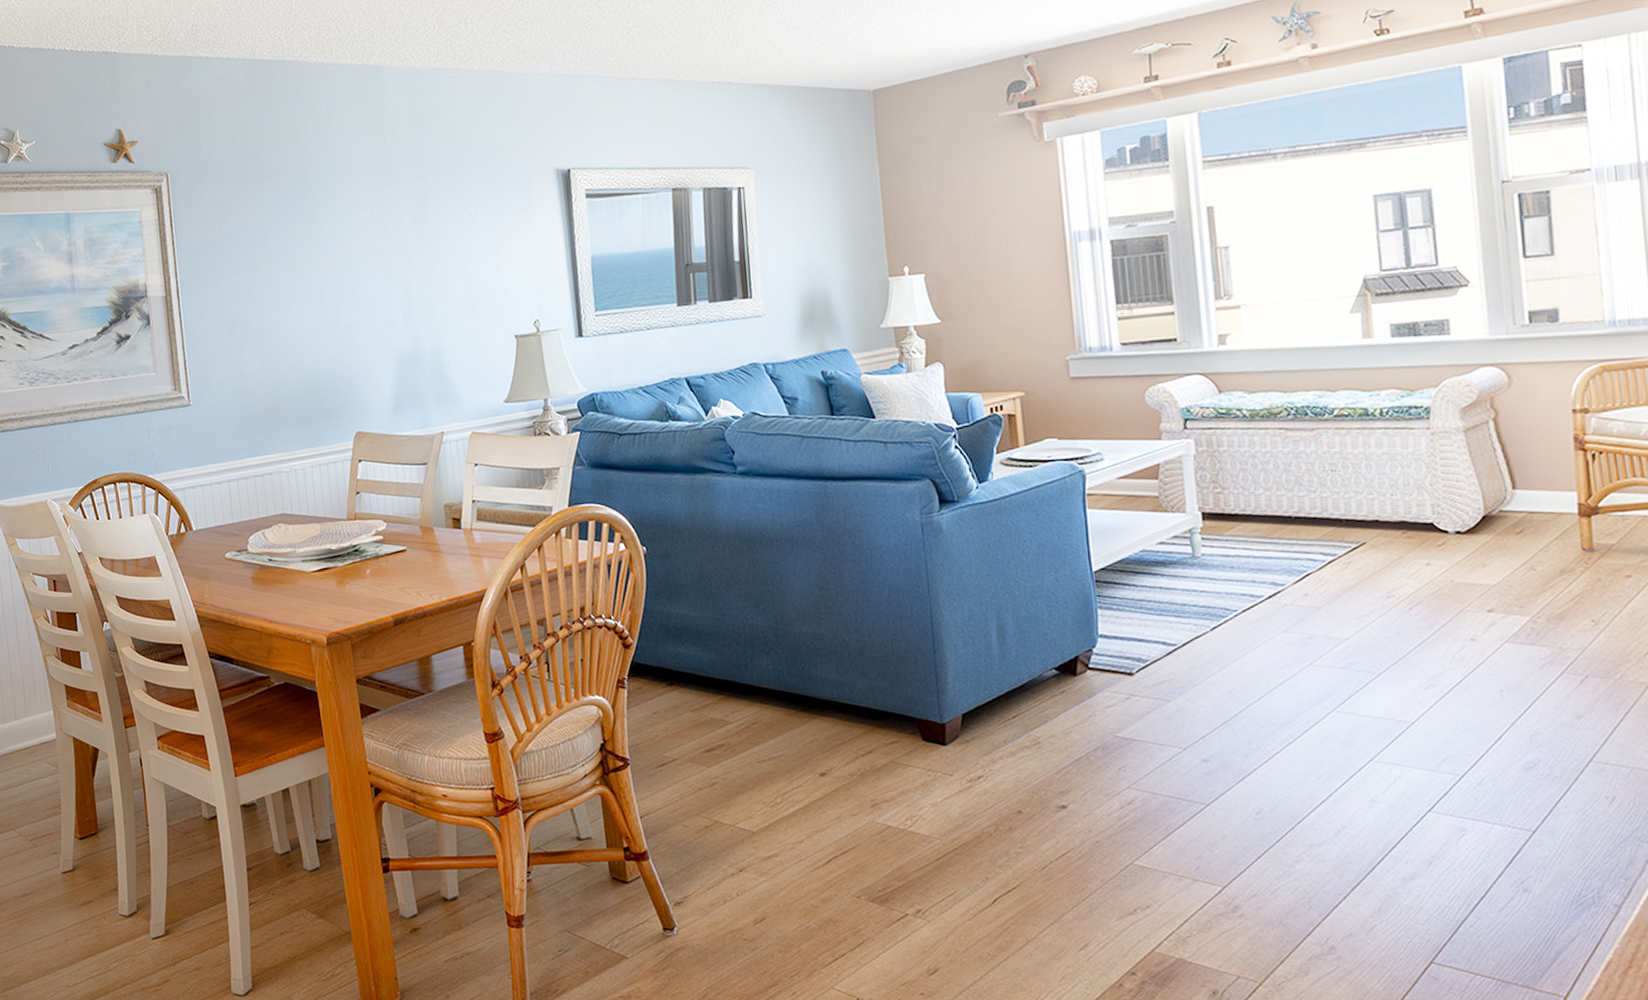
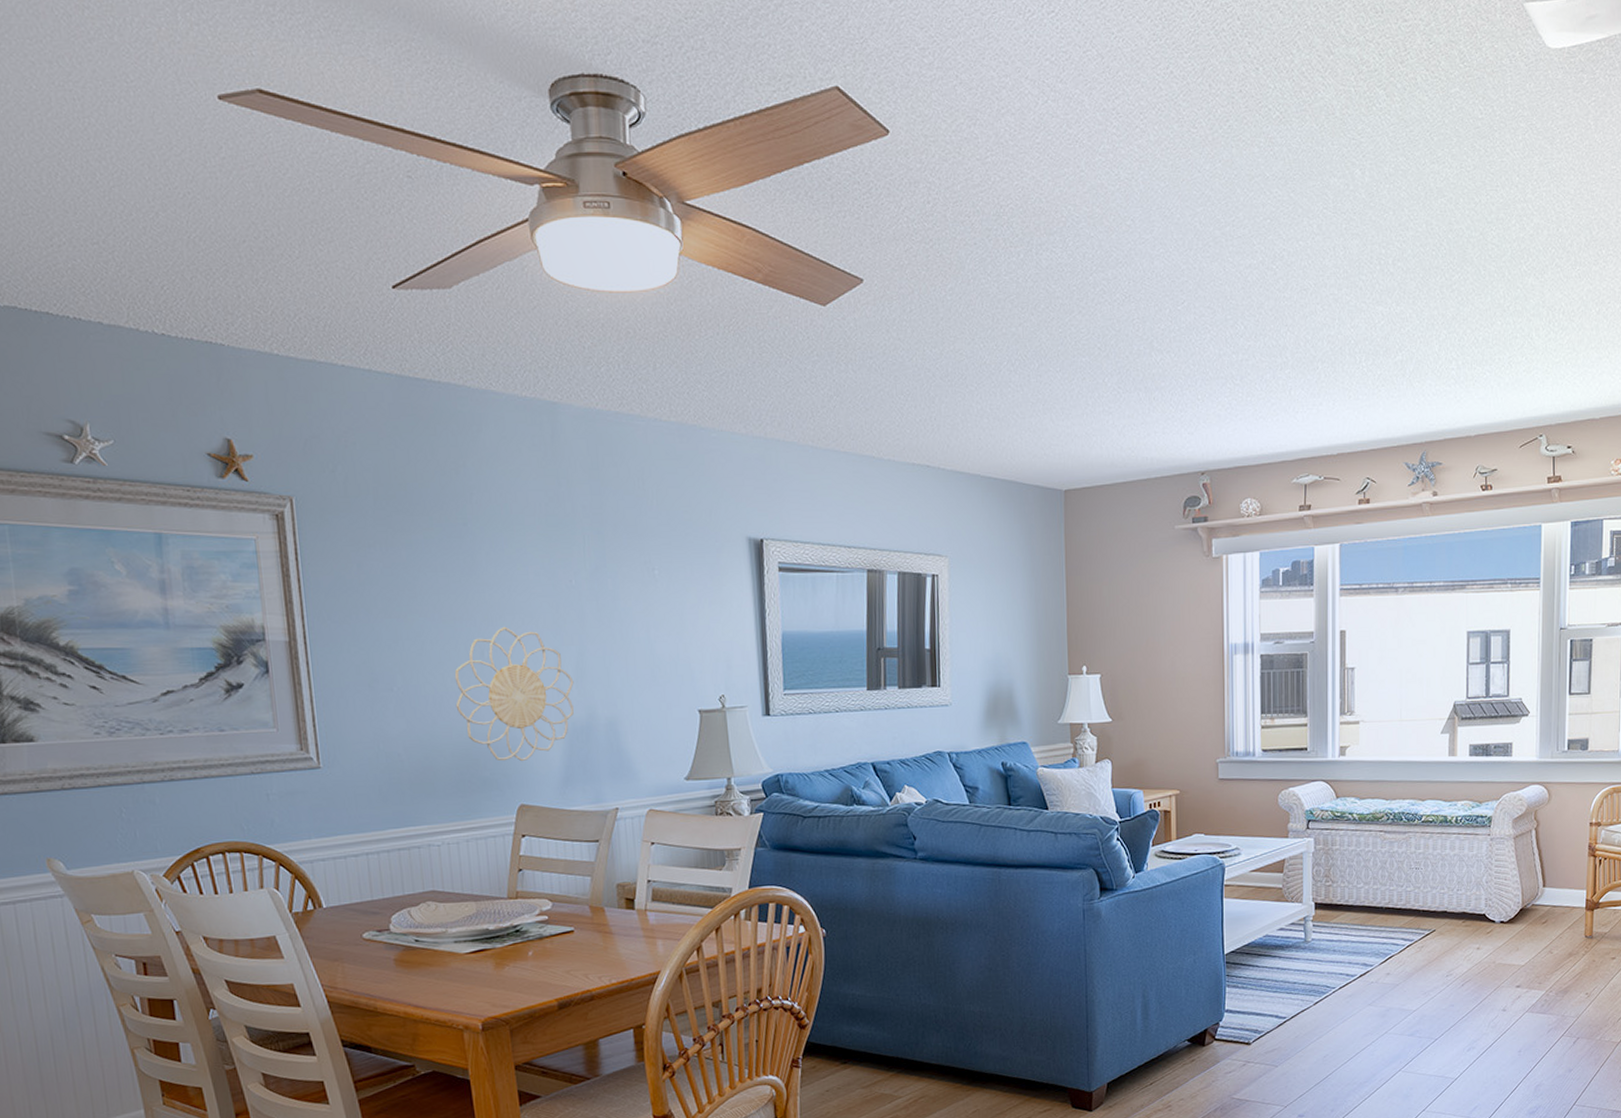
decorative wall piece: none [299,269,402,393] -> present [454,626,574,762]

